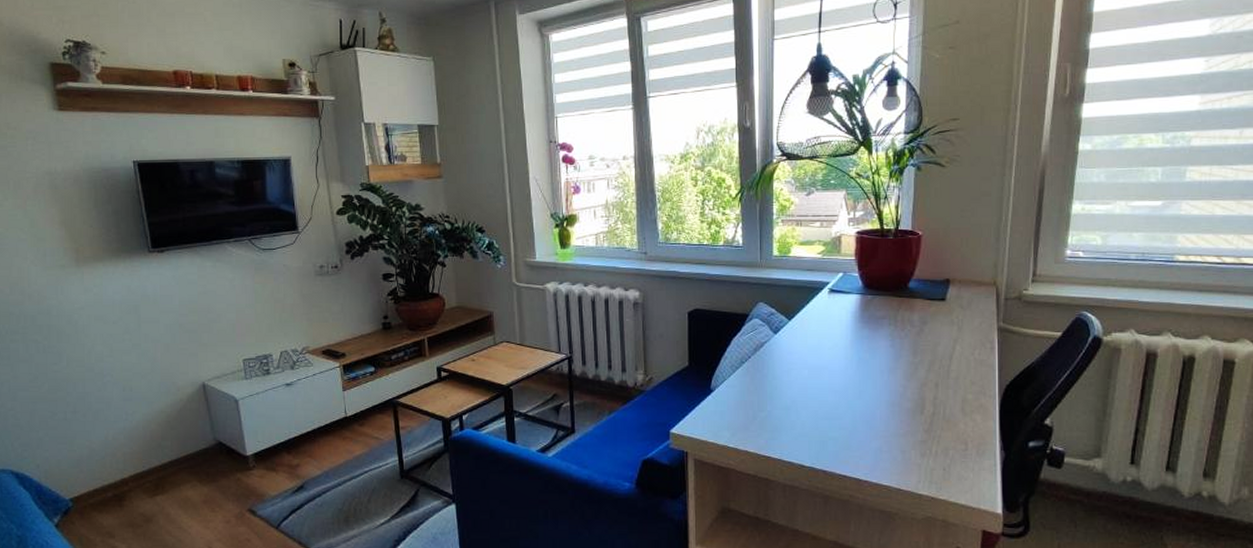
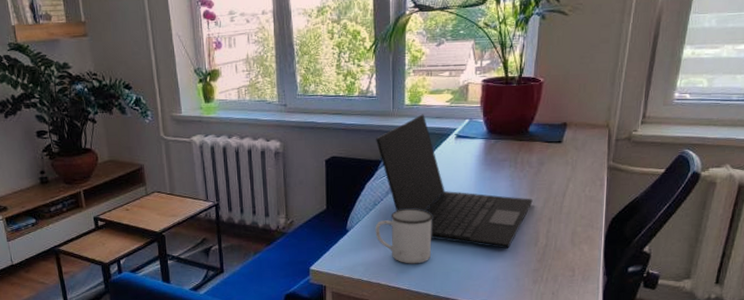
laptop: none [742,266,916,416] -> present [376,114,533,249]
mug: none [742,368,805,430] -> present [375,208,432,264]

